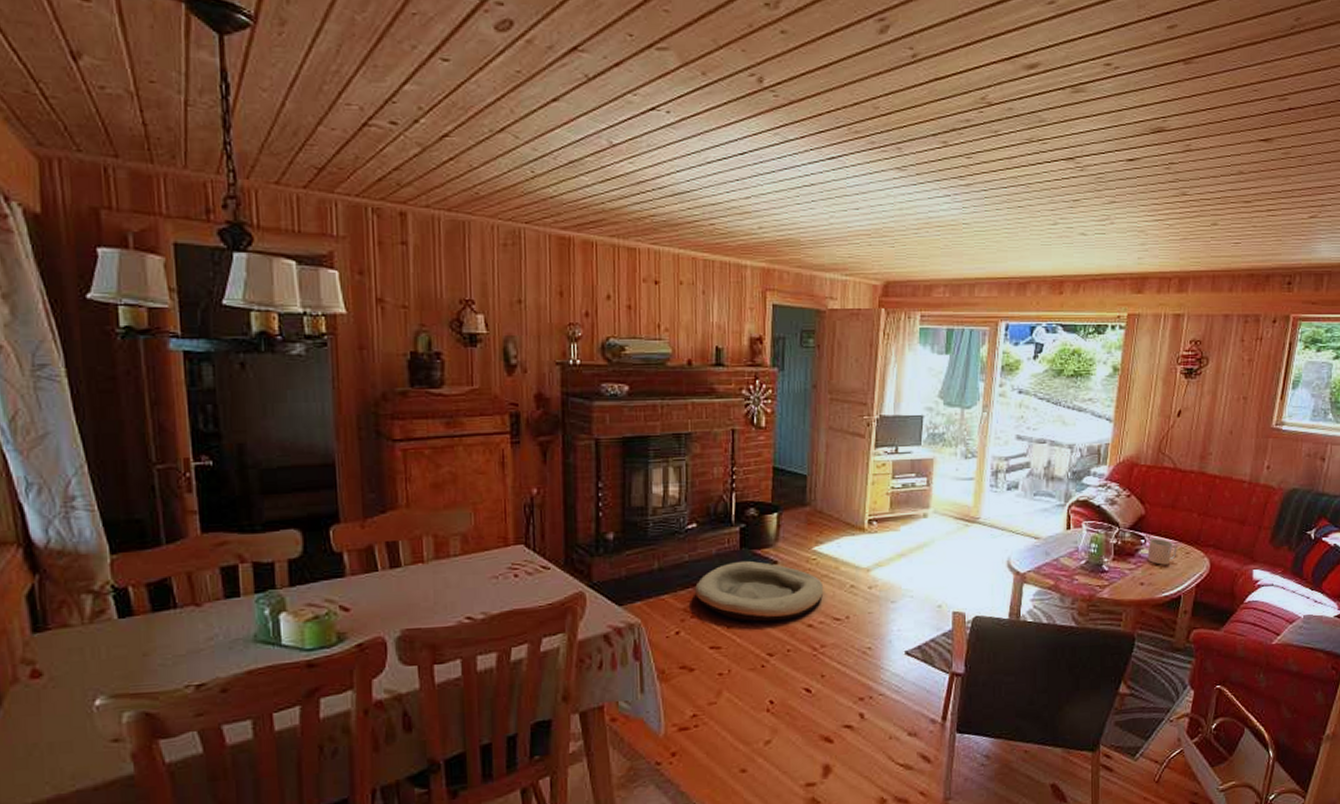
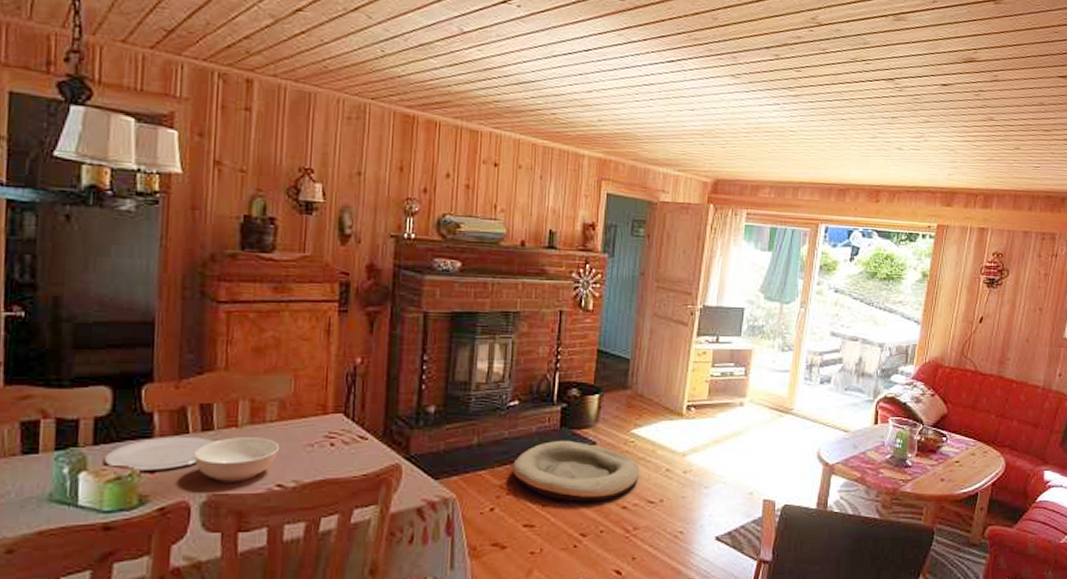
plate: none [302,573,404,610] -> present [105,436,216,470]
bowl: none [384,571,466,617] -> present [193,437,280,482]
mug: present [1147,538,1177,565] -> none [948,436,976,463]

